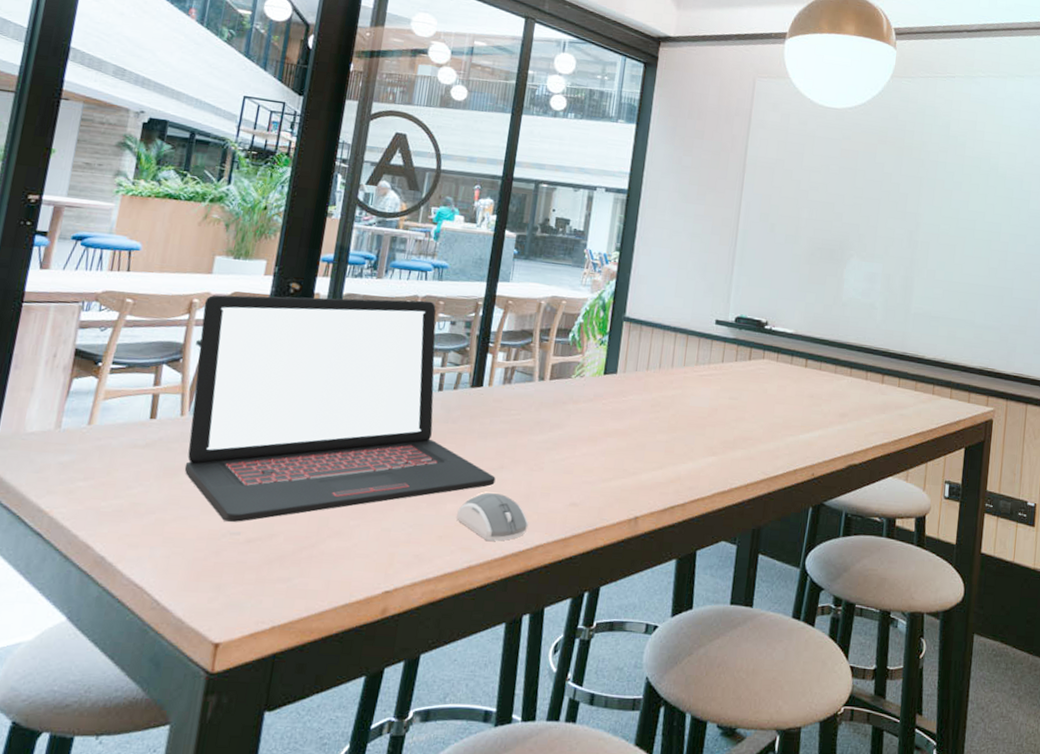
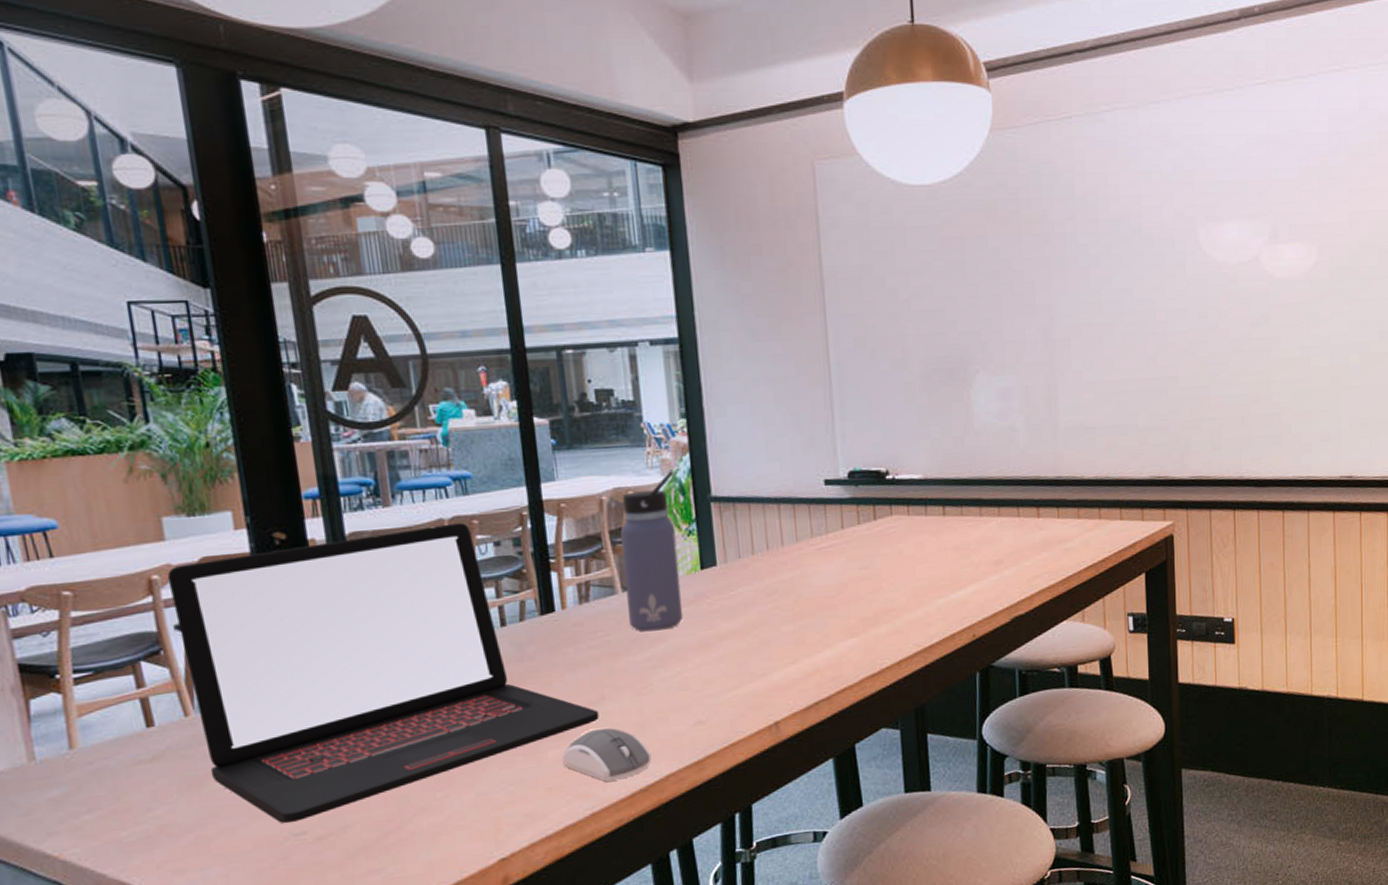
water bottle: none [538,289,601,419] -> present [620,469,683,632]

